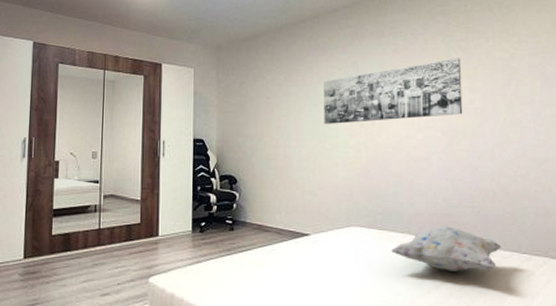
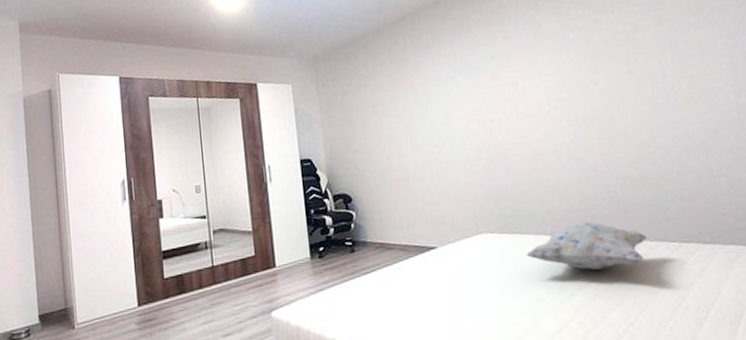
wall art: present [324,58,463,125] -> none [432,37,588,128]

